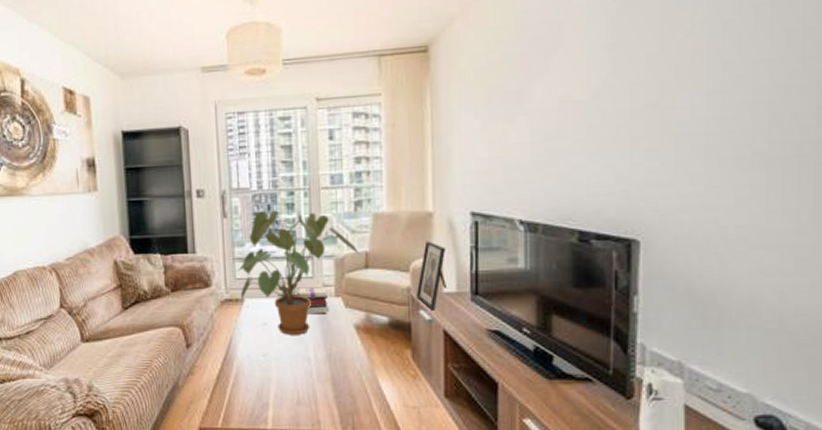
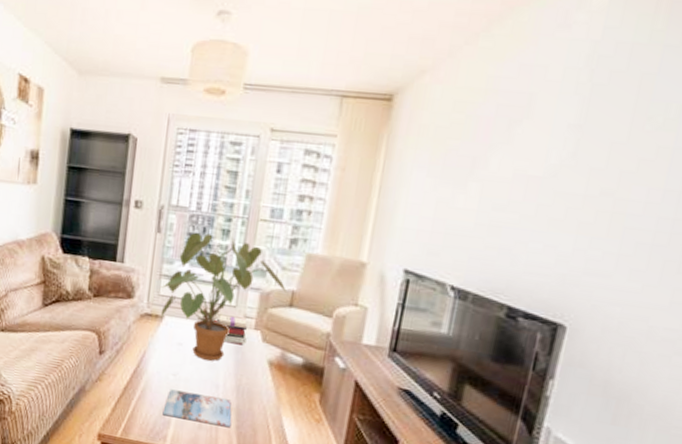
magazine: none [259,370,329,399] -> present [162,389,232,427]
picture frame: present [416,241,448,311] -> none [334,290,373,360]

